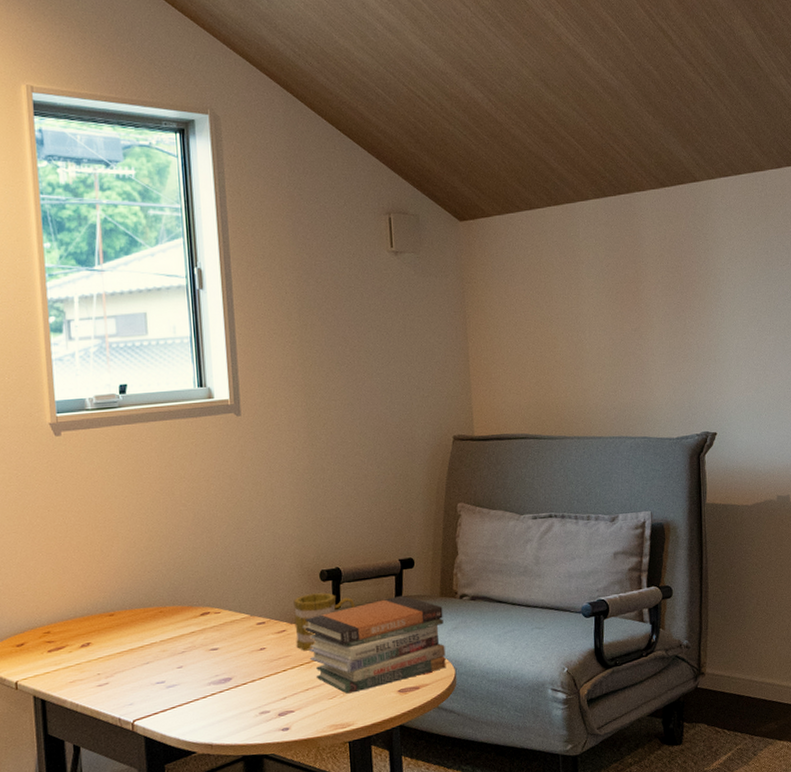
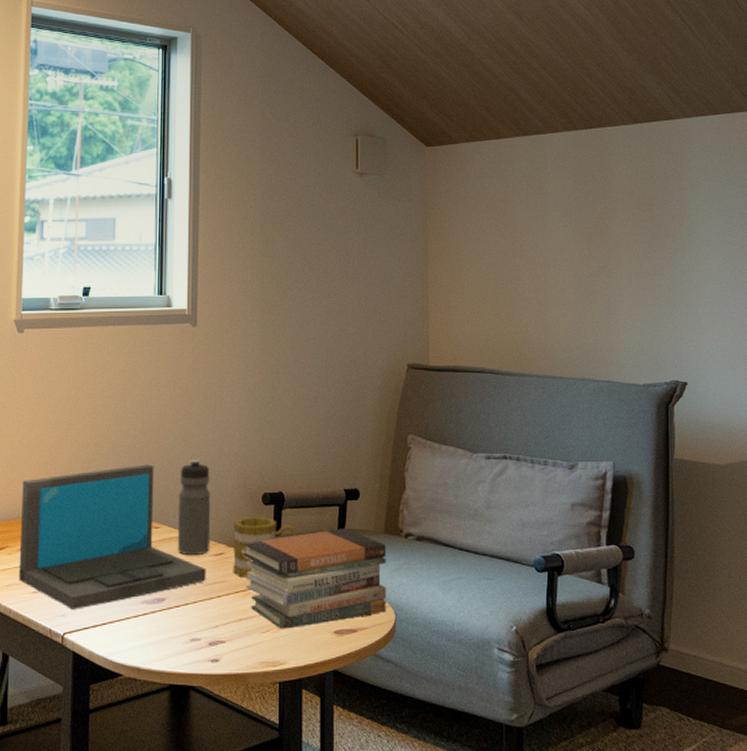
laptop: none [76,553,271,698] -> present [18,464,206,610]
water bottle: none [236,544,273,635] -> present [177,459,211,555]

